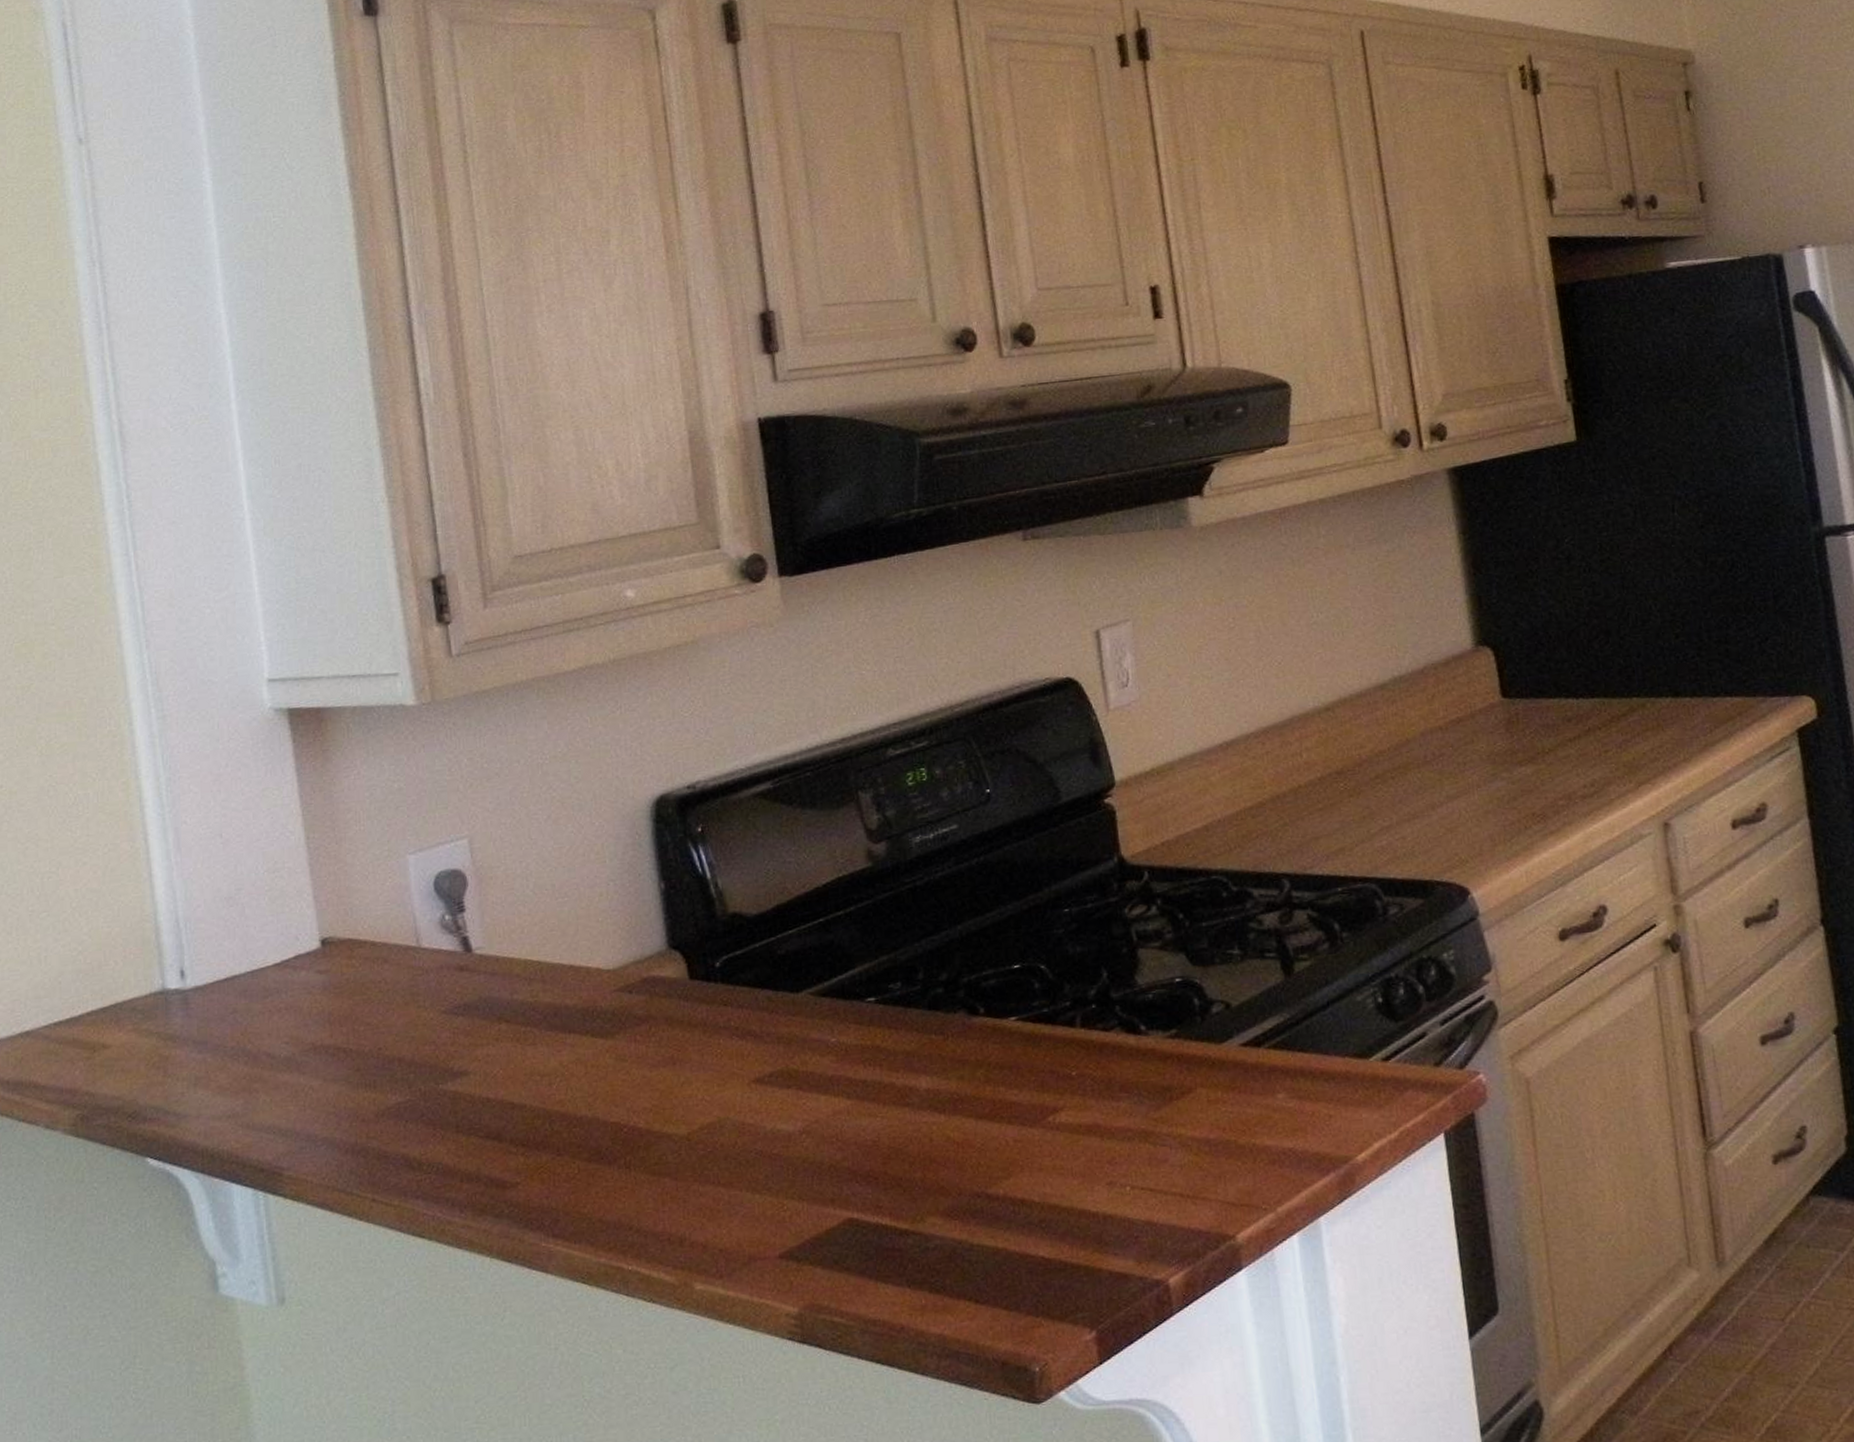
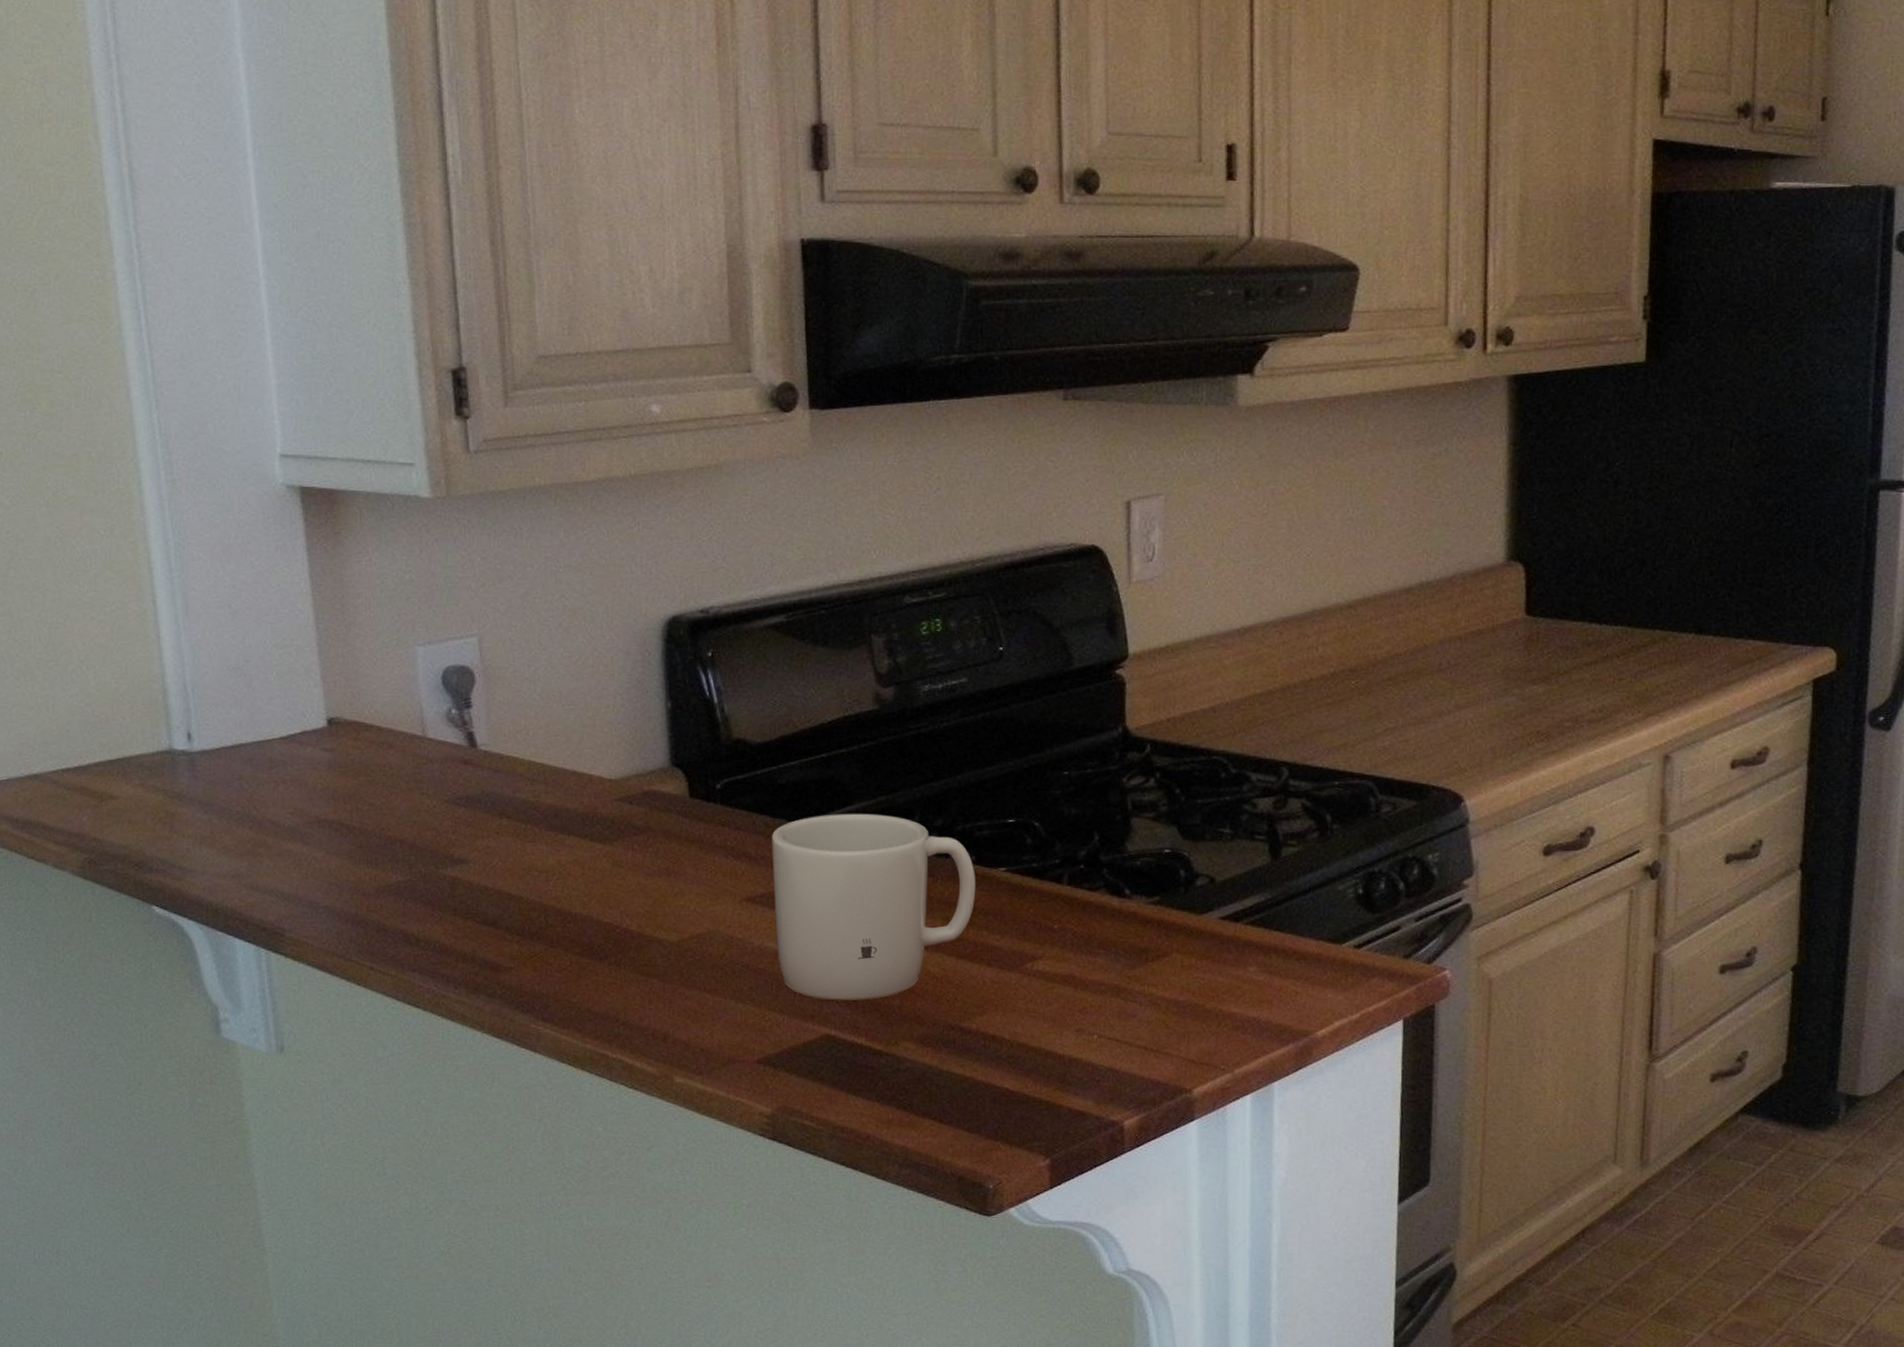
mug: none [775,974,989,1181] -> present [771,813,976,1001]

